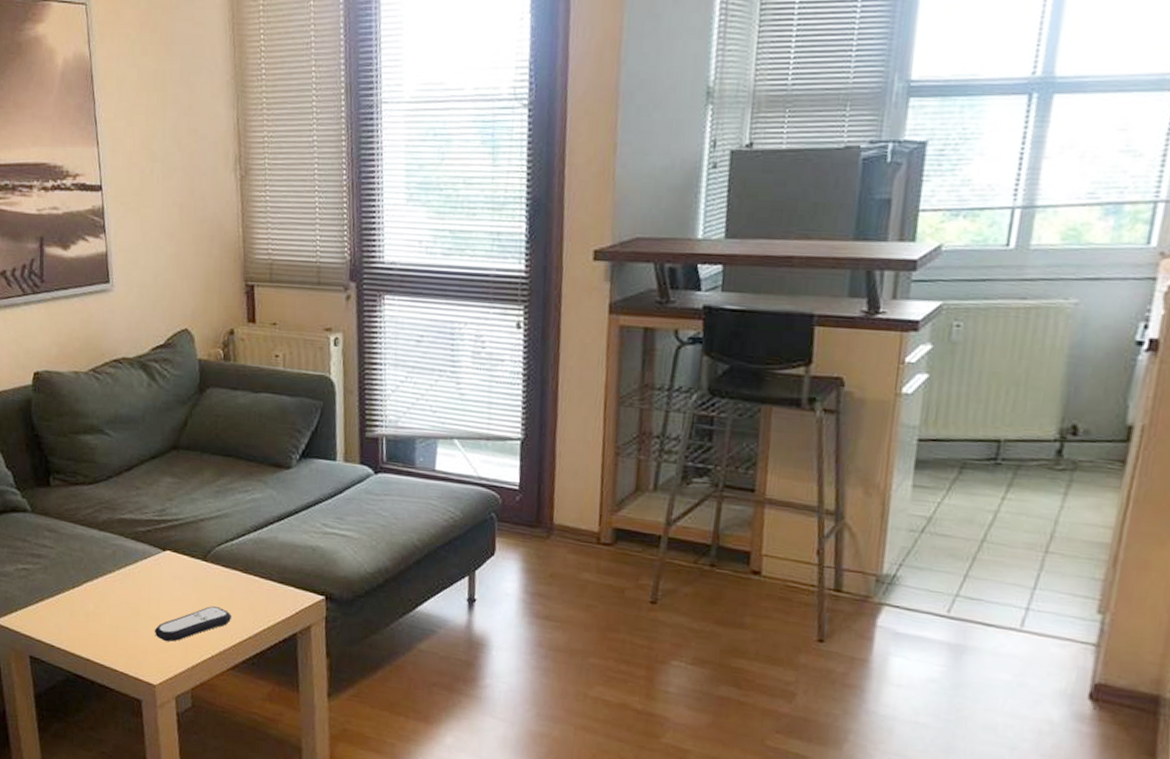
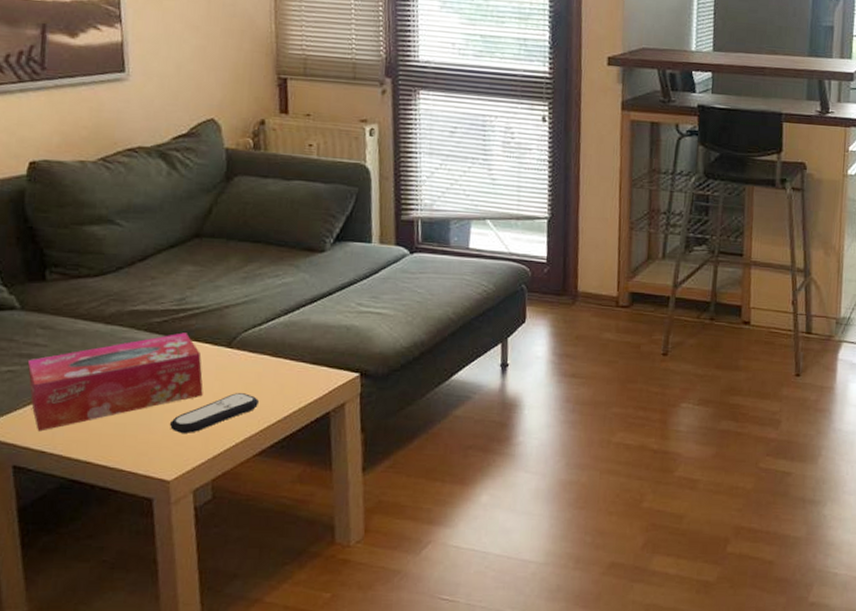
tissue box: none [38,543,183,627] -> present [27,332,203,432]

